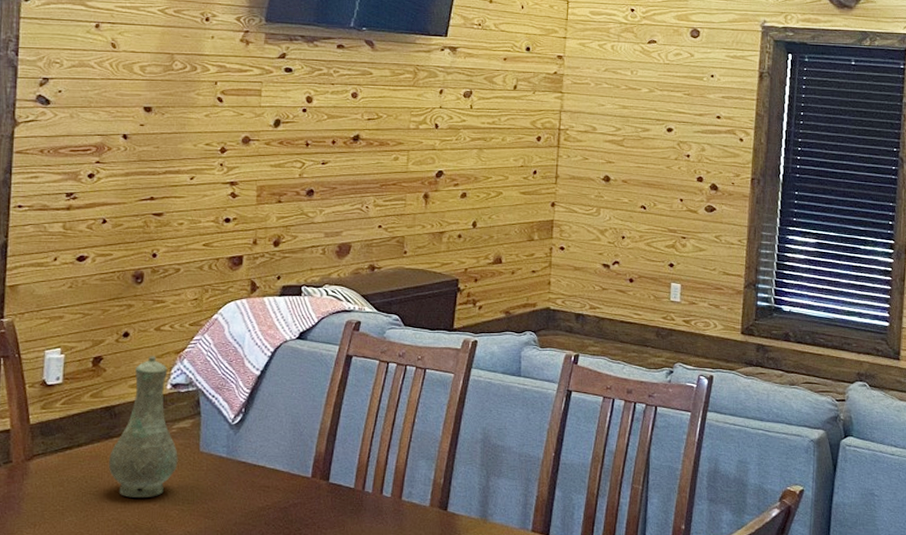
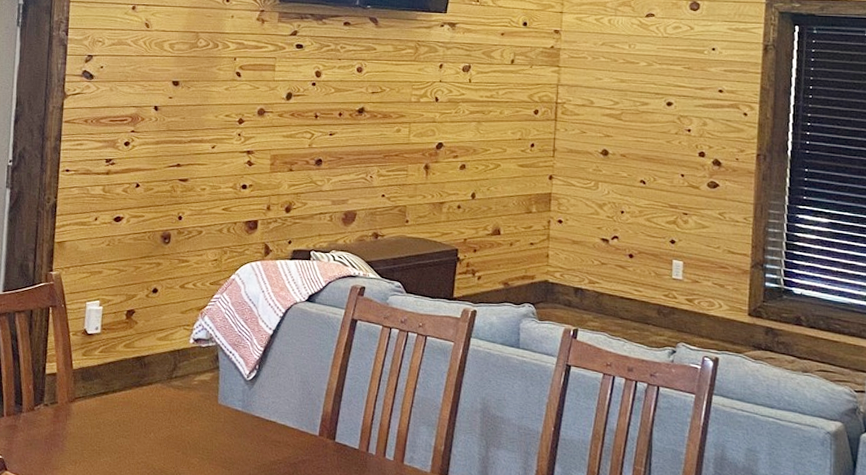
vase: present [108,356,178,498] -> none [138,311,199,444]

